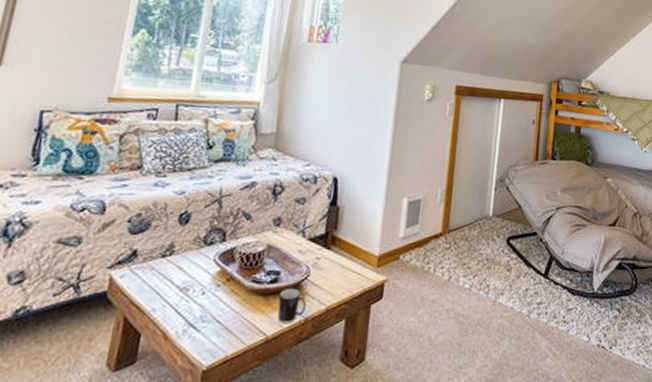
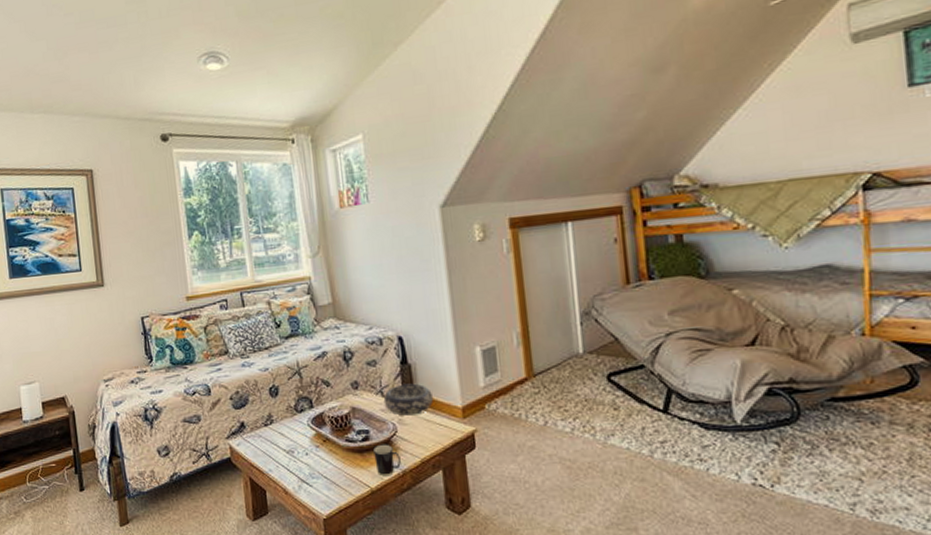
decorative bowl: none [303,226,355,260] -> present [383,383,434,416]

